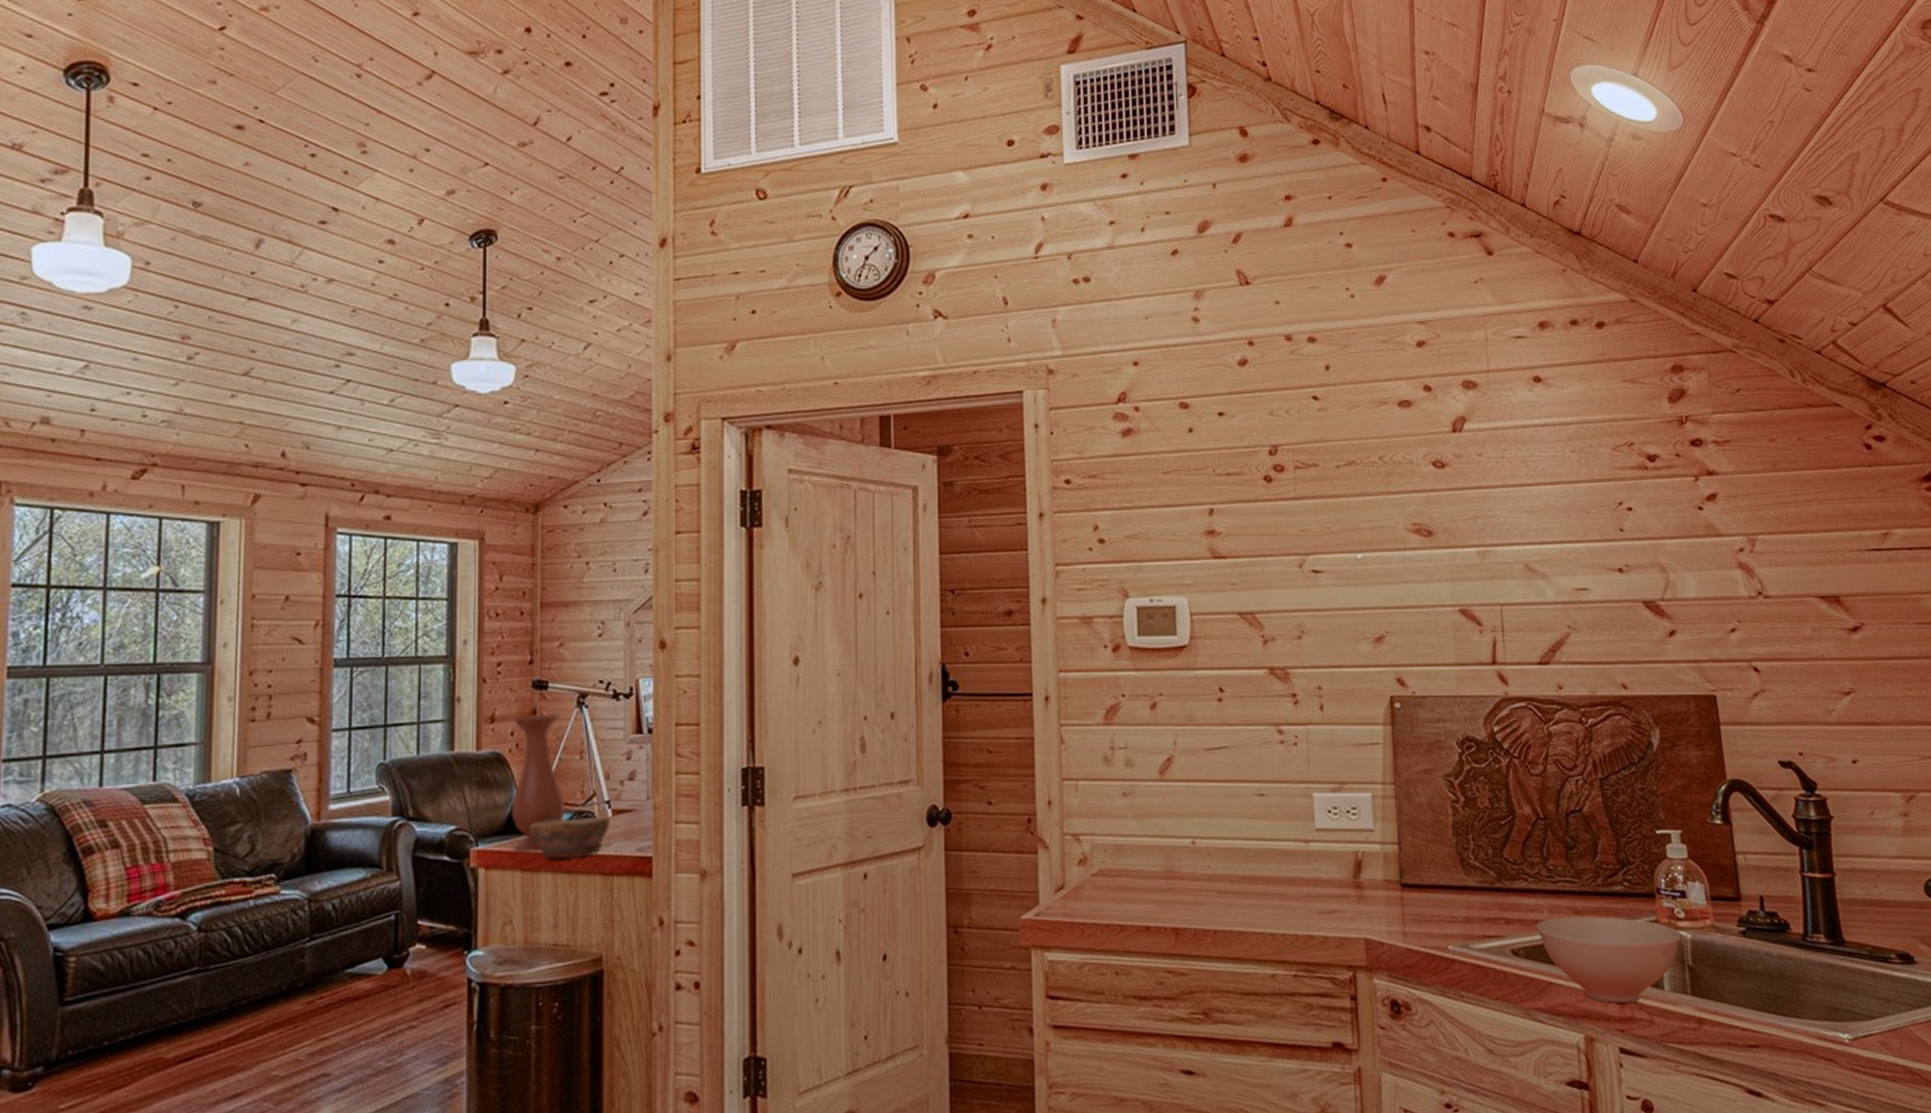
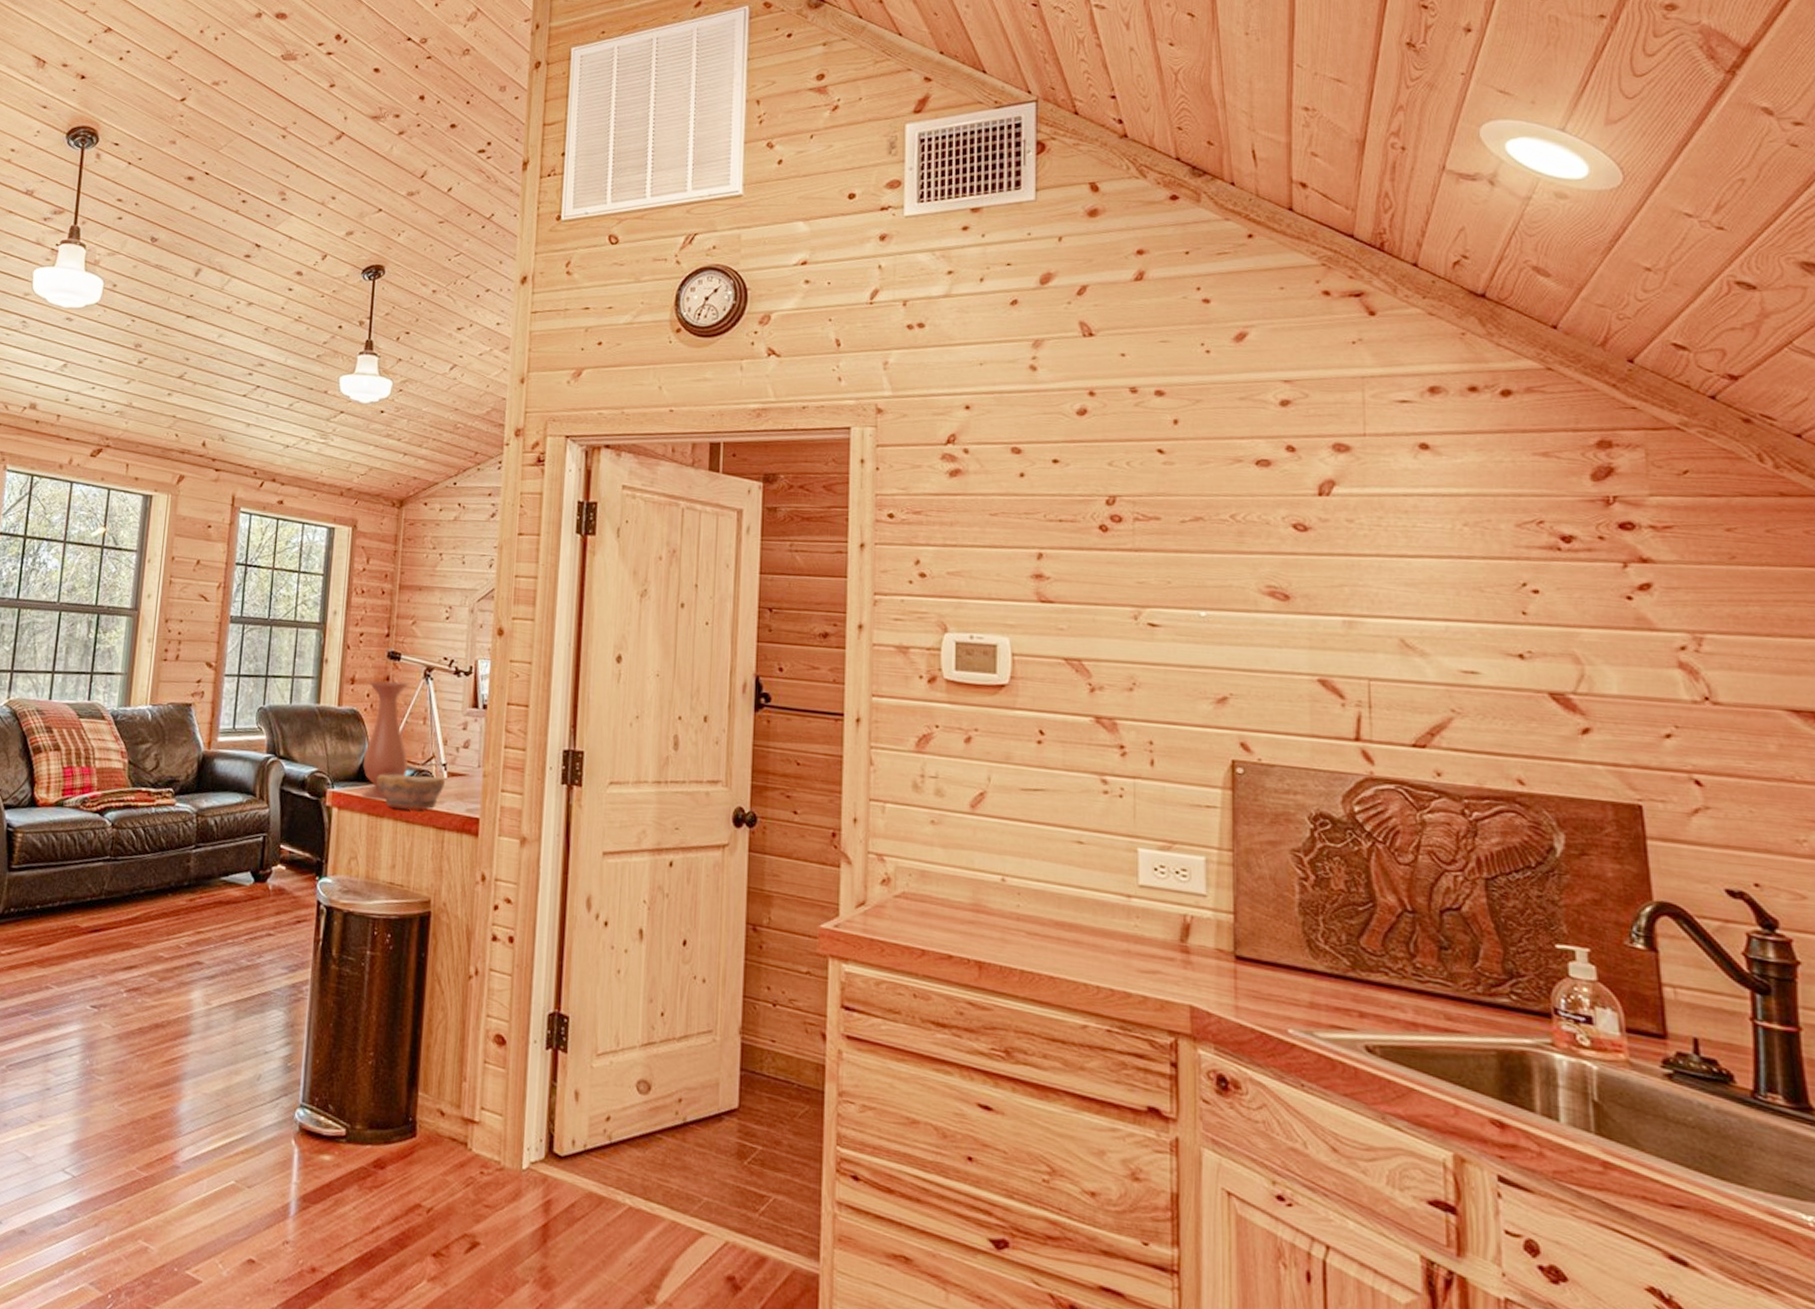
bowl: present [1536,916,1682,1004] -> none [1397,1019,1585,1130]

